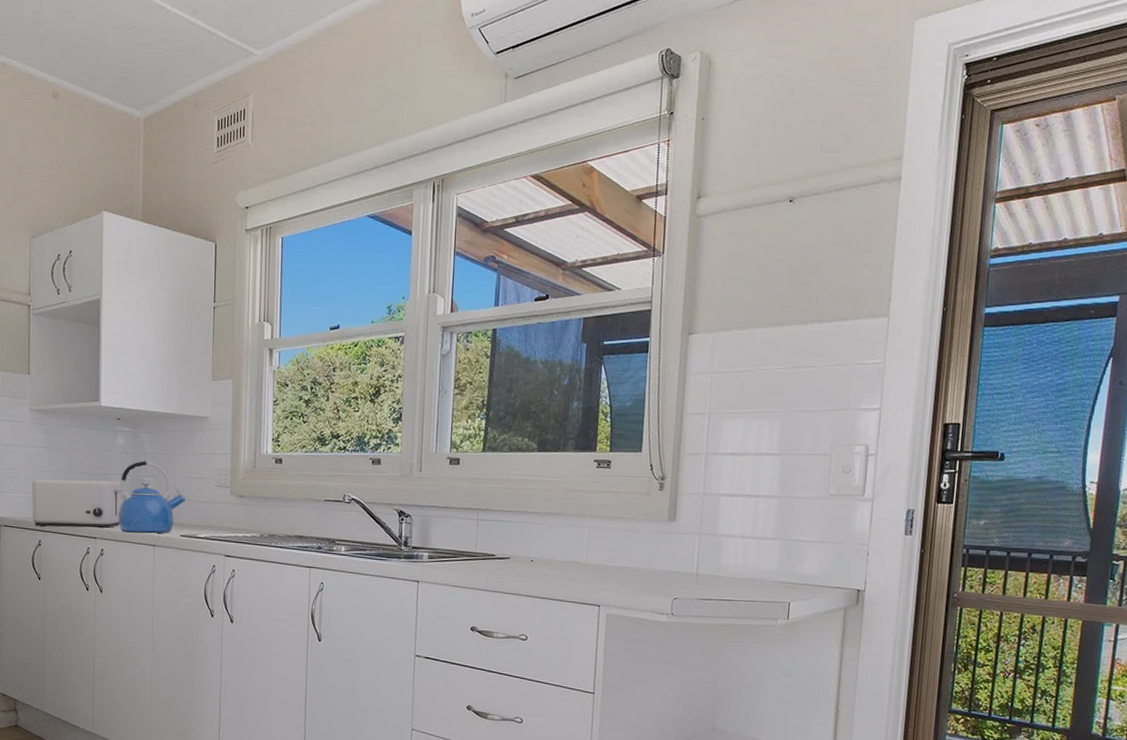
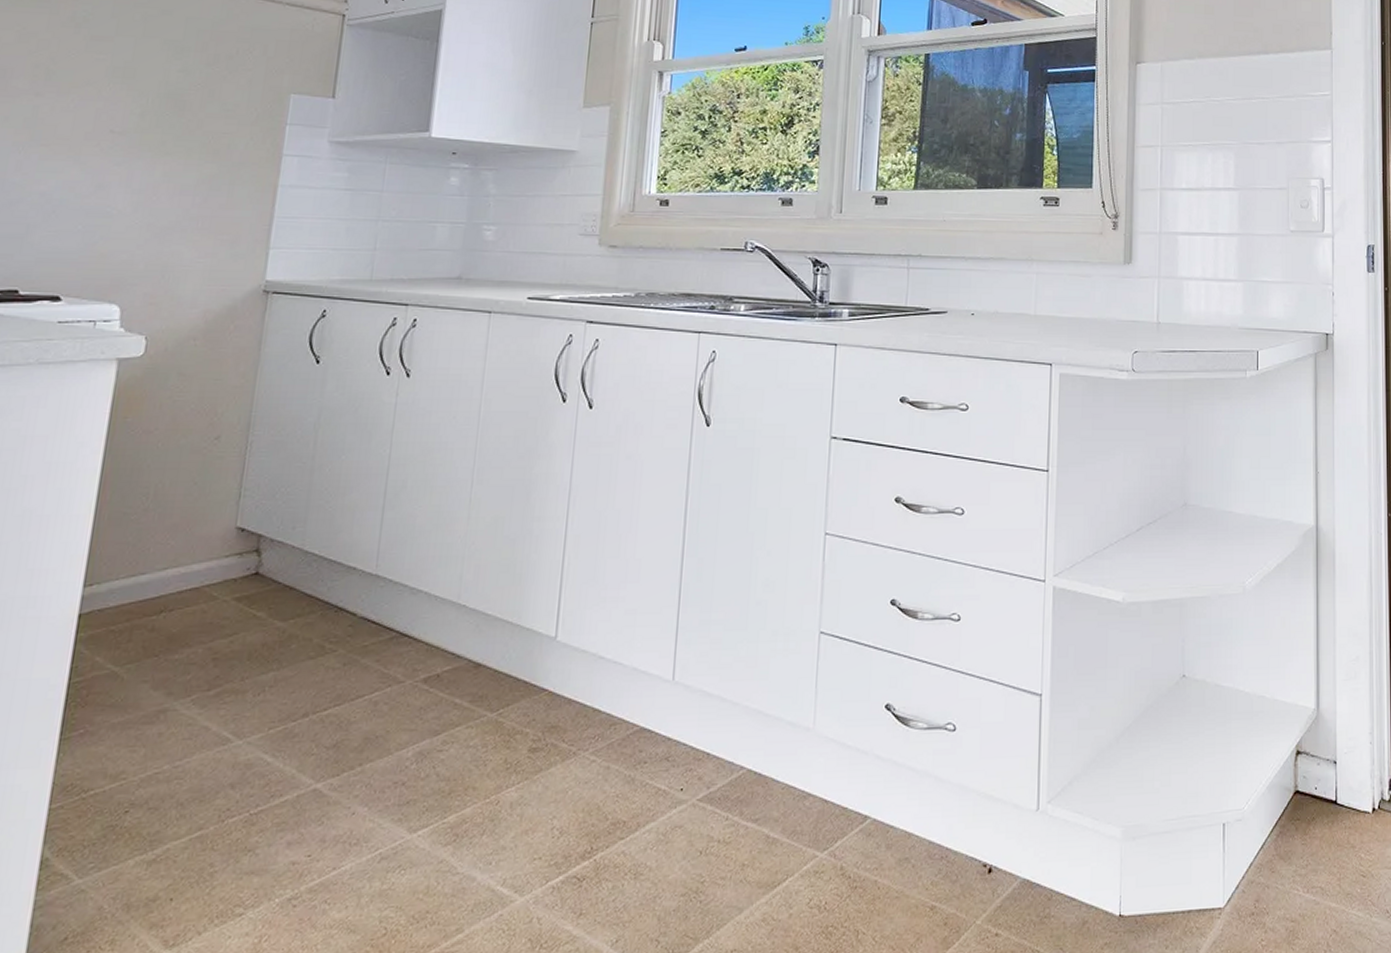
toaster: present [32,478,123,529] -> none [317,229,451,294]
kettle: present [118,461,185,534] -> none [441,205,538,297]

